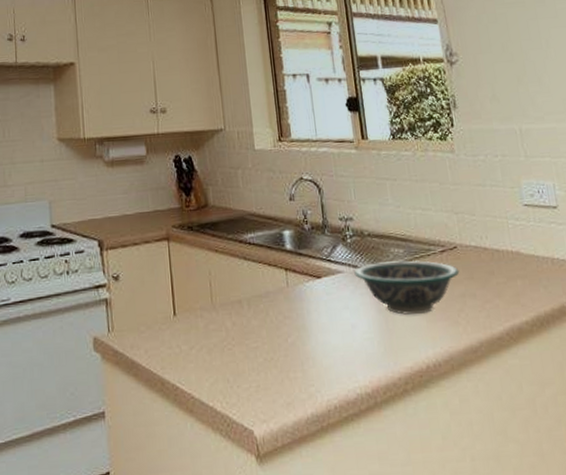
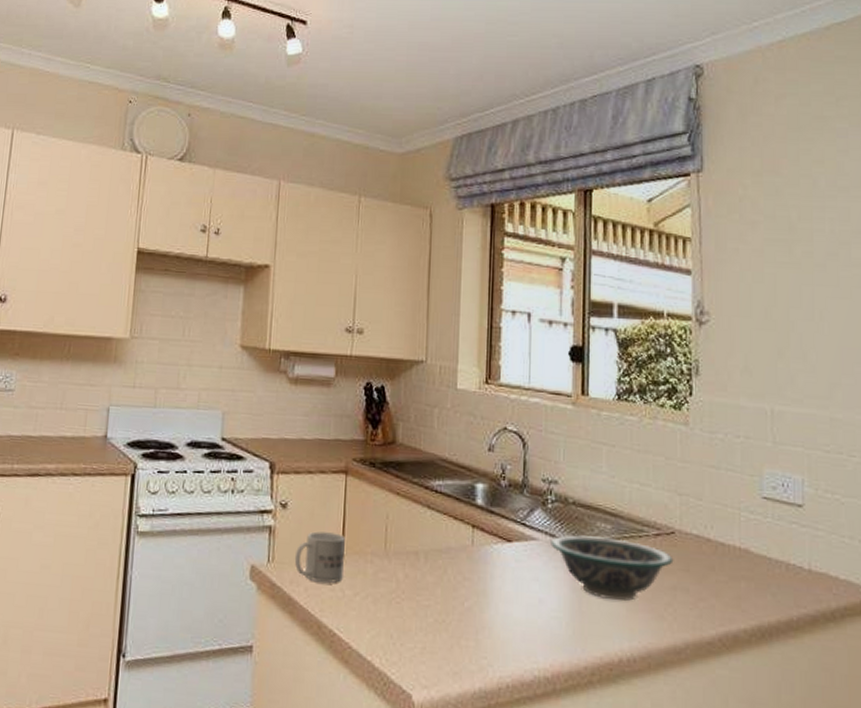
mug: none [132,295,178,343] -> present [294,531,345,583]

